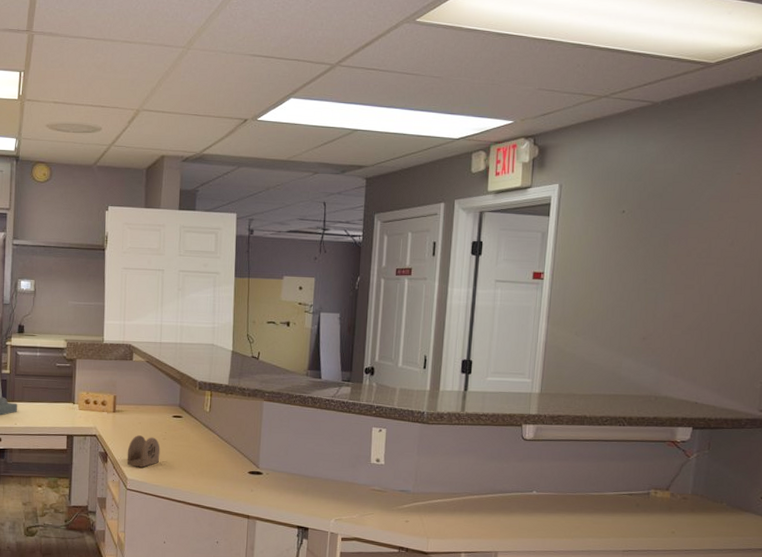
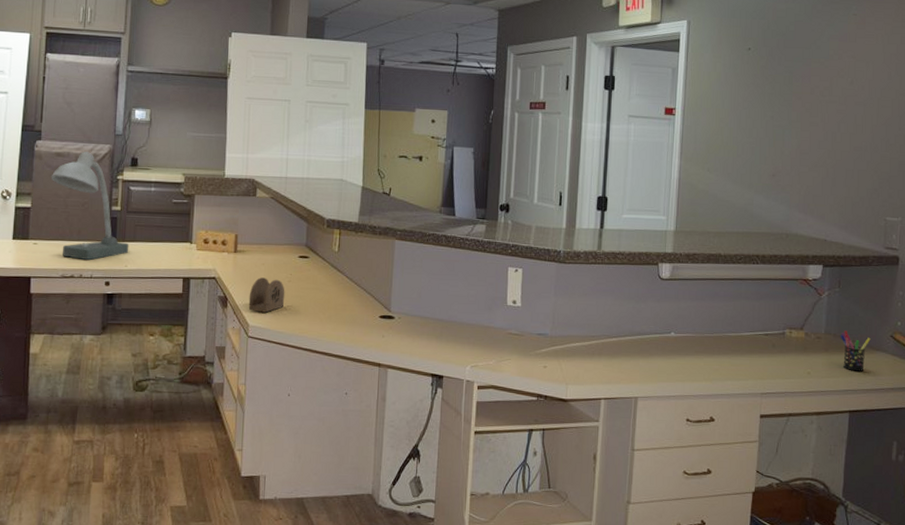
pen holder: none [708,492,740,532] -> present [840,330,871,372]

